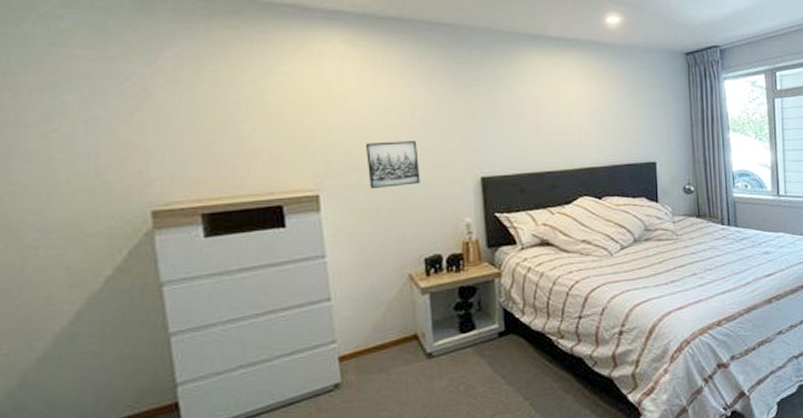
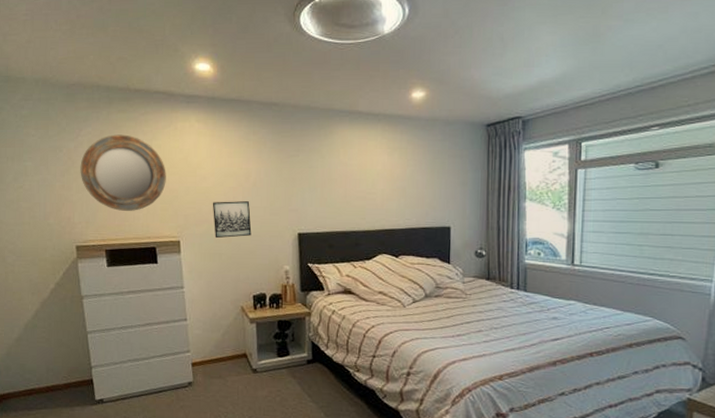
home mirror: none [160,57,298,159] -> present [80,134,166,211]

